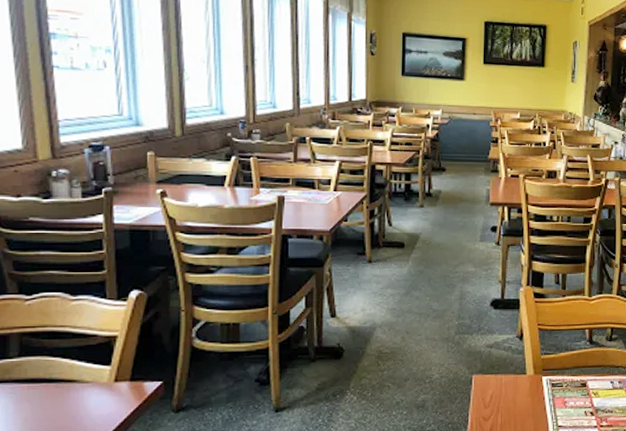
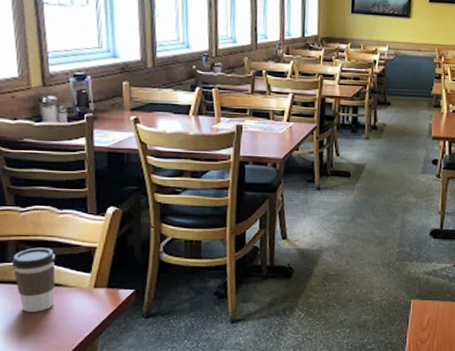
coffee cup: none [15,339,69,414] -> present [12,247,56,312]

